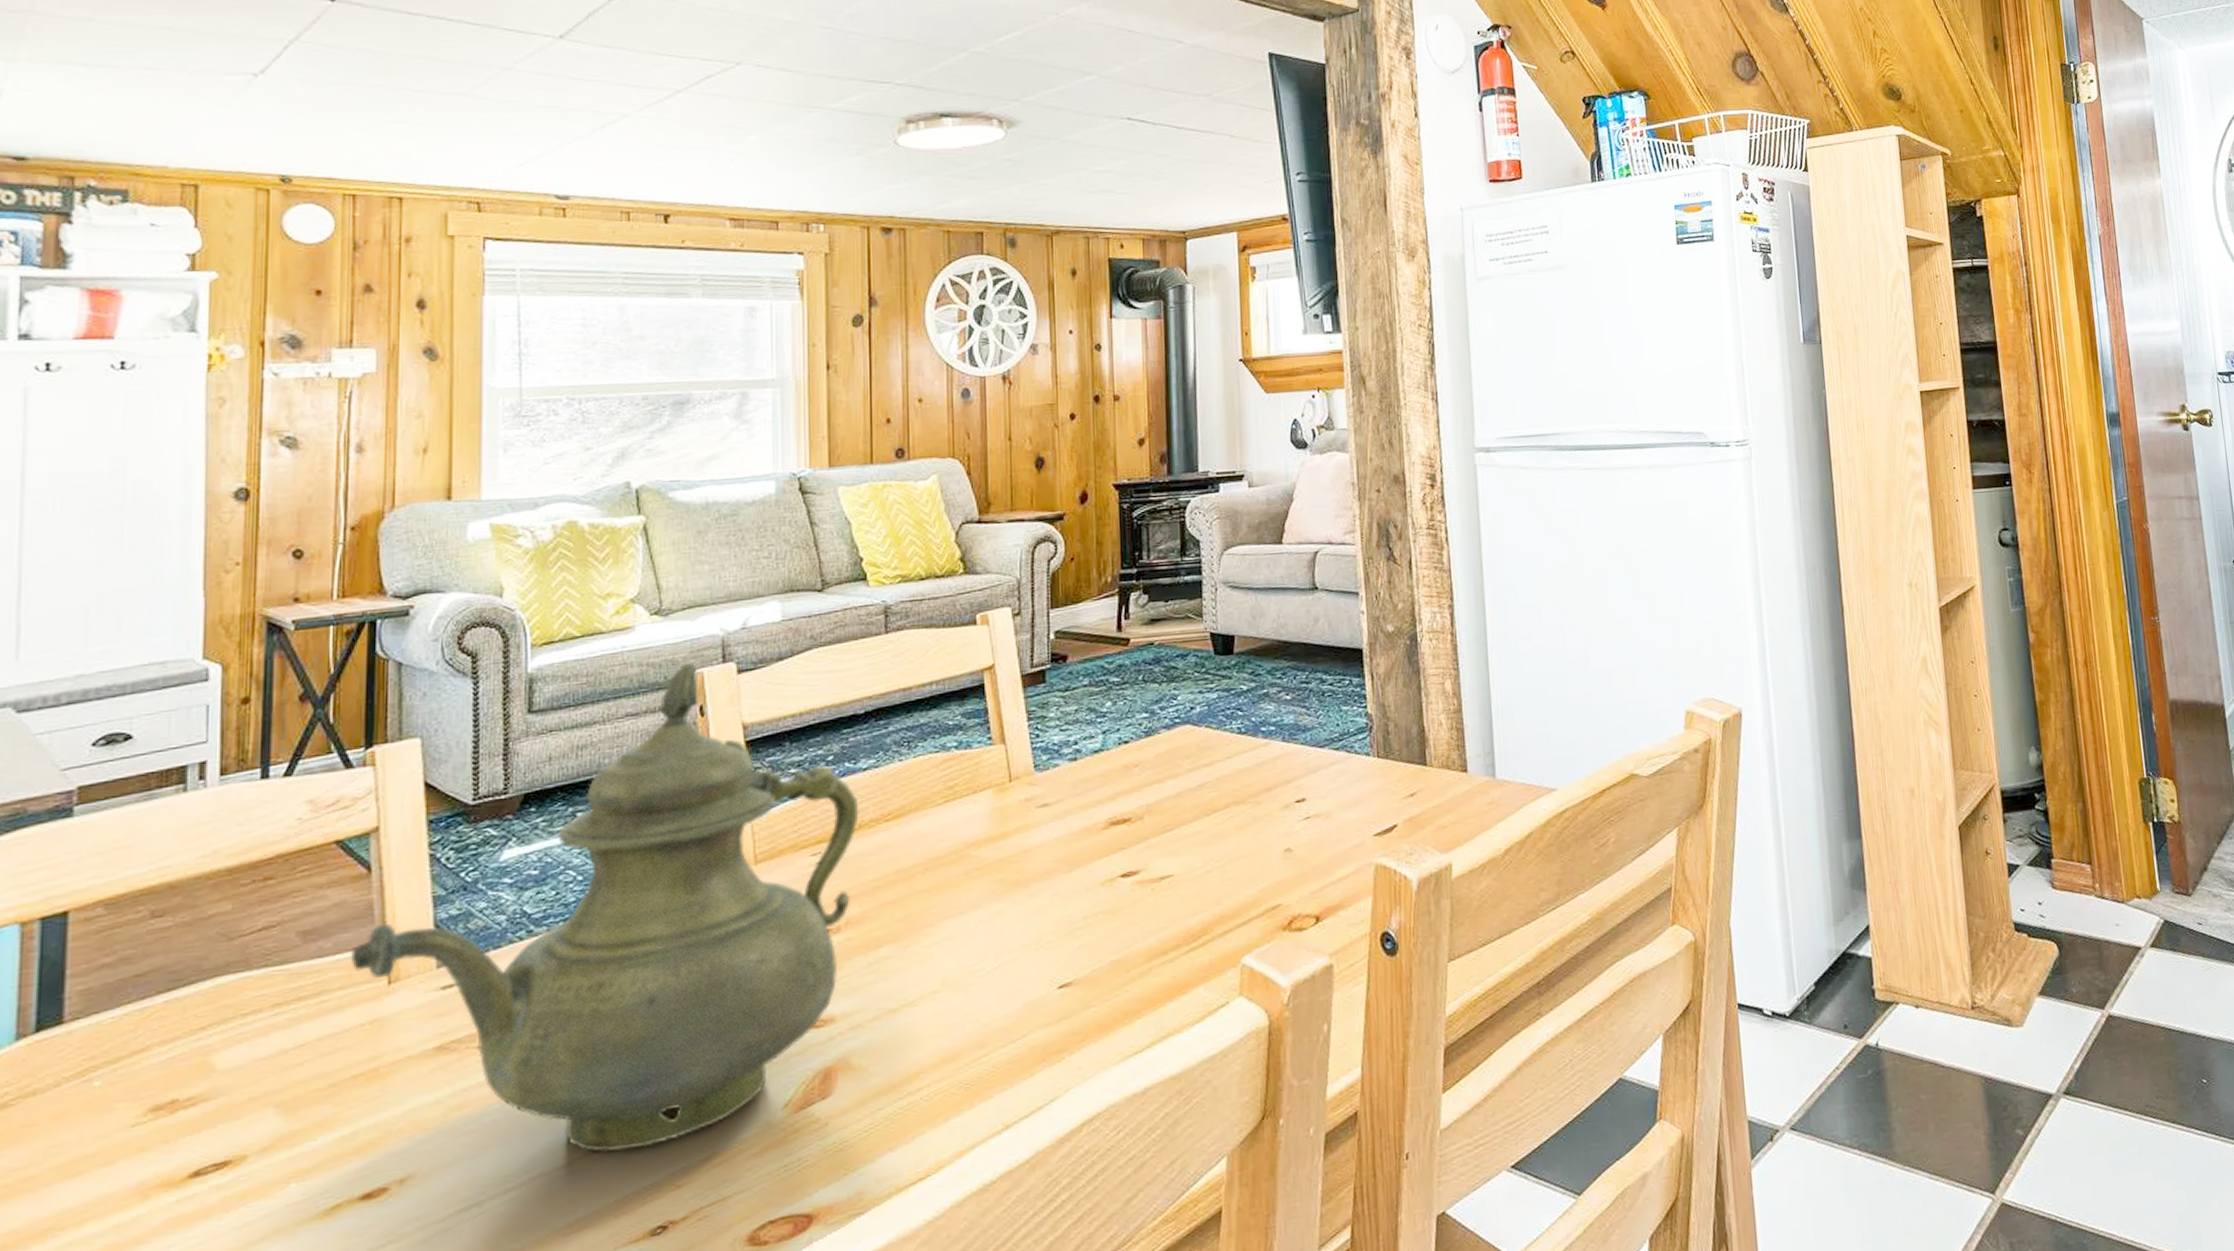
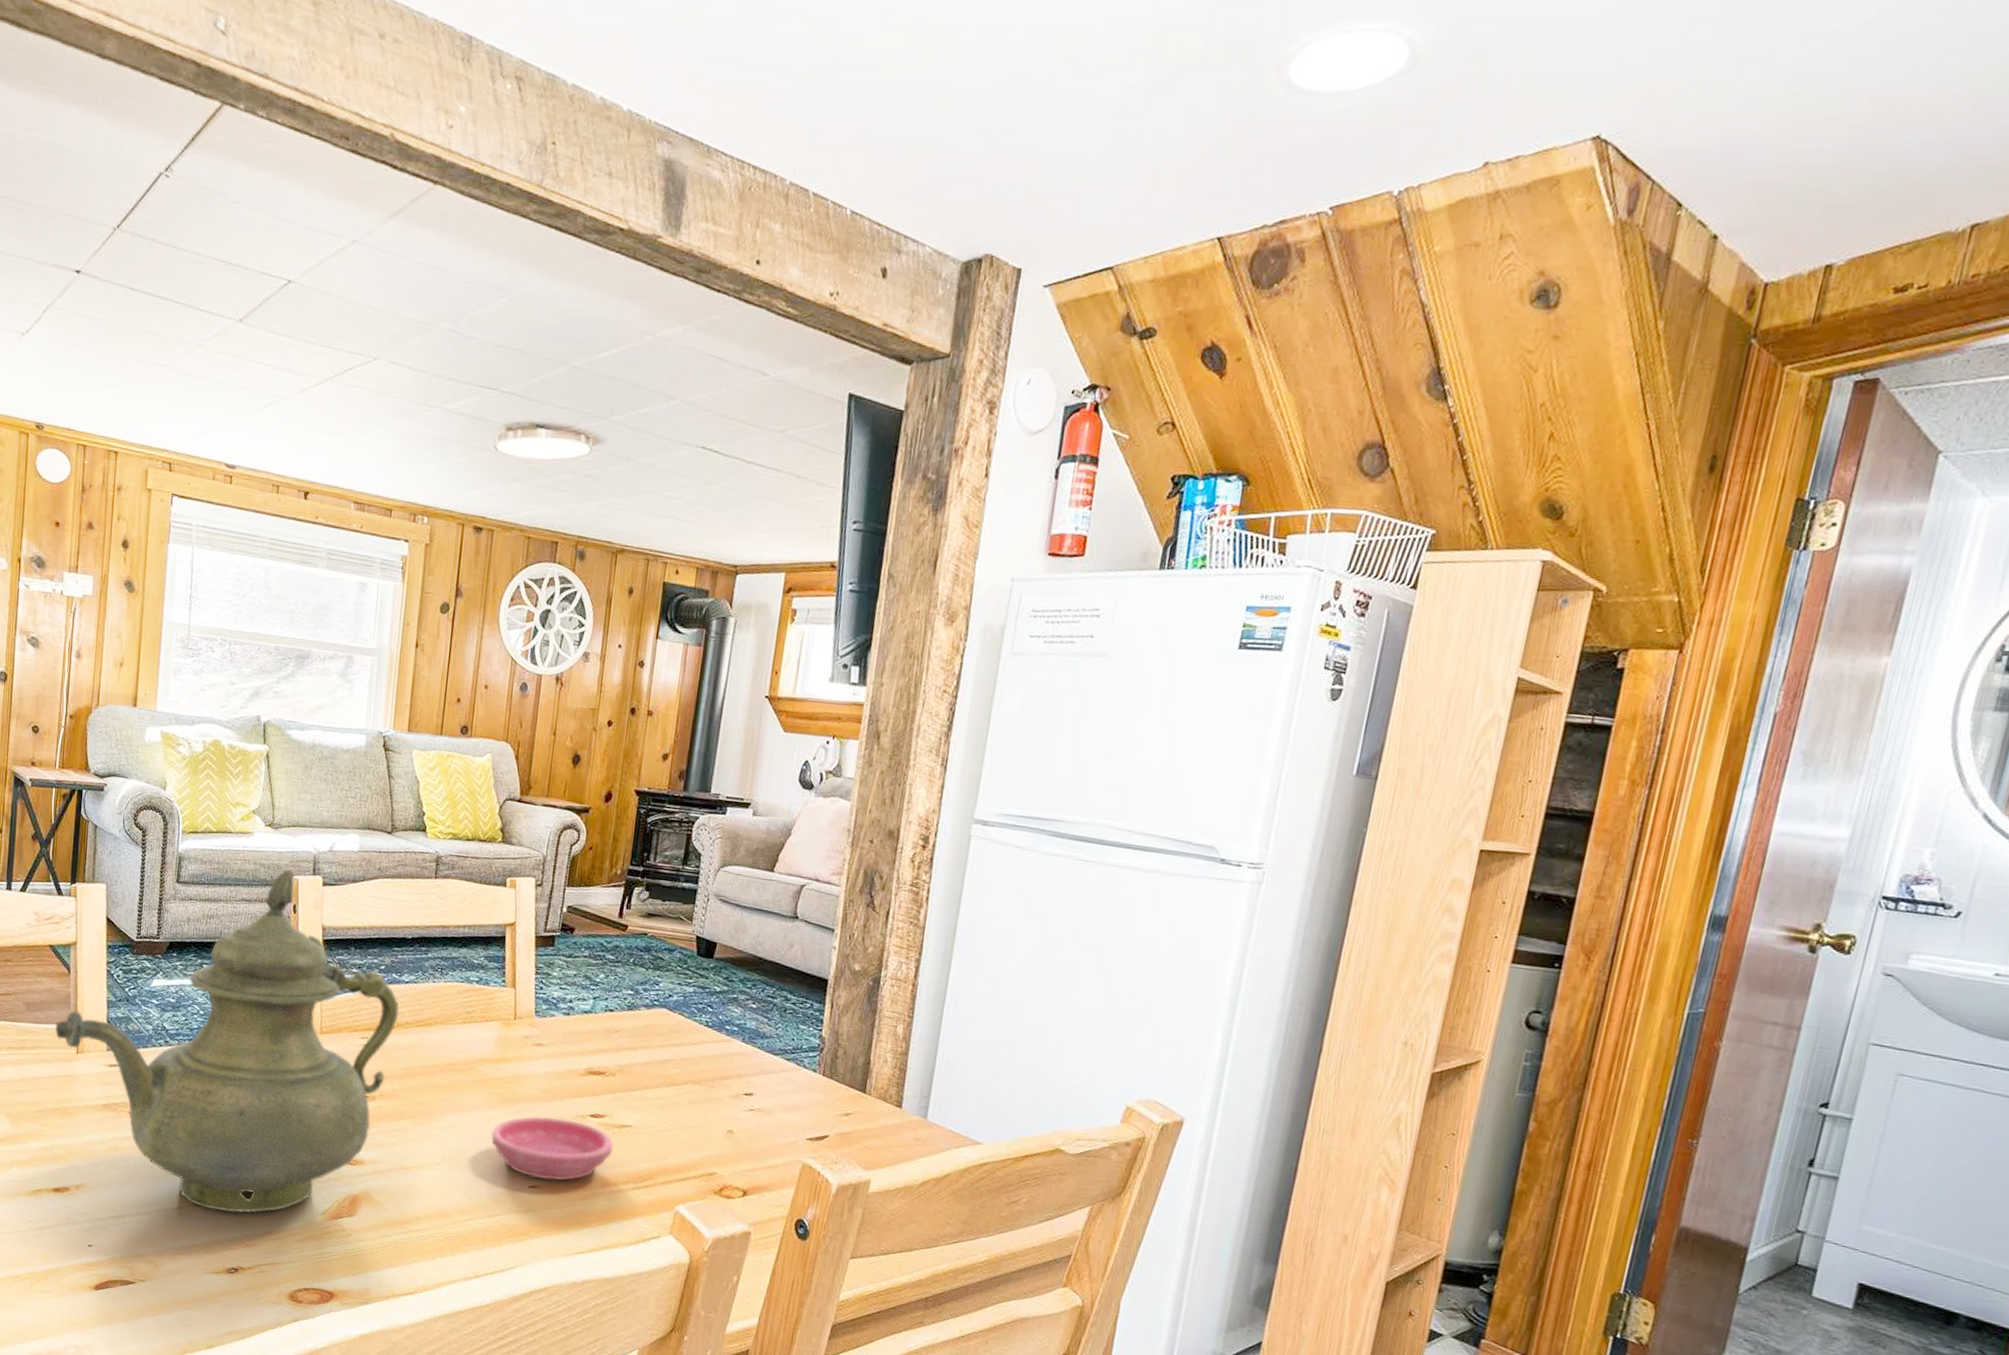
saucer: none [1001,887,1155,974] -> present [491,1116,614,1181]

